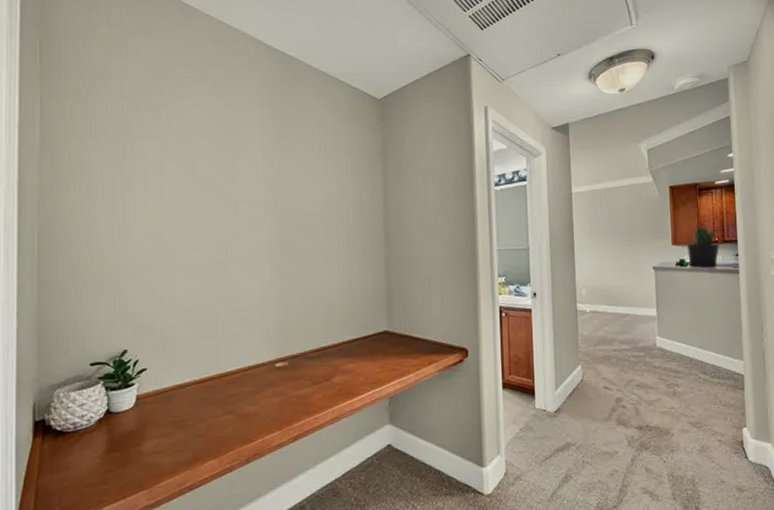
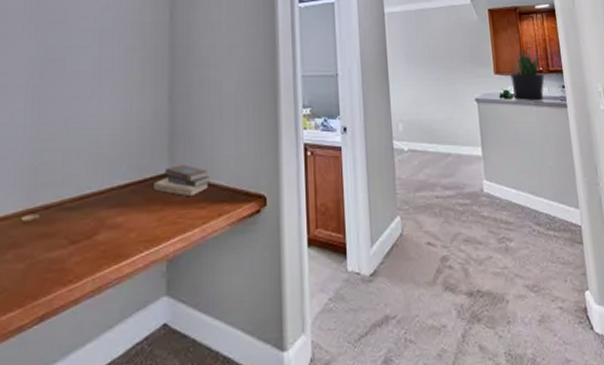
books: none [376,324,421,349] -> present [154,165,209,197]

